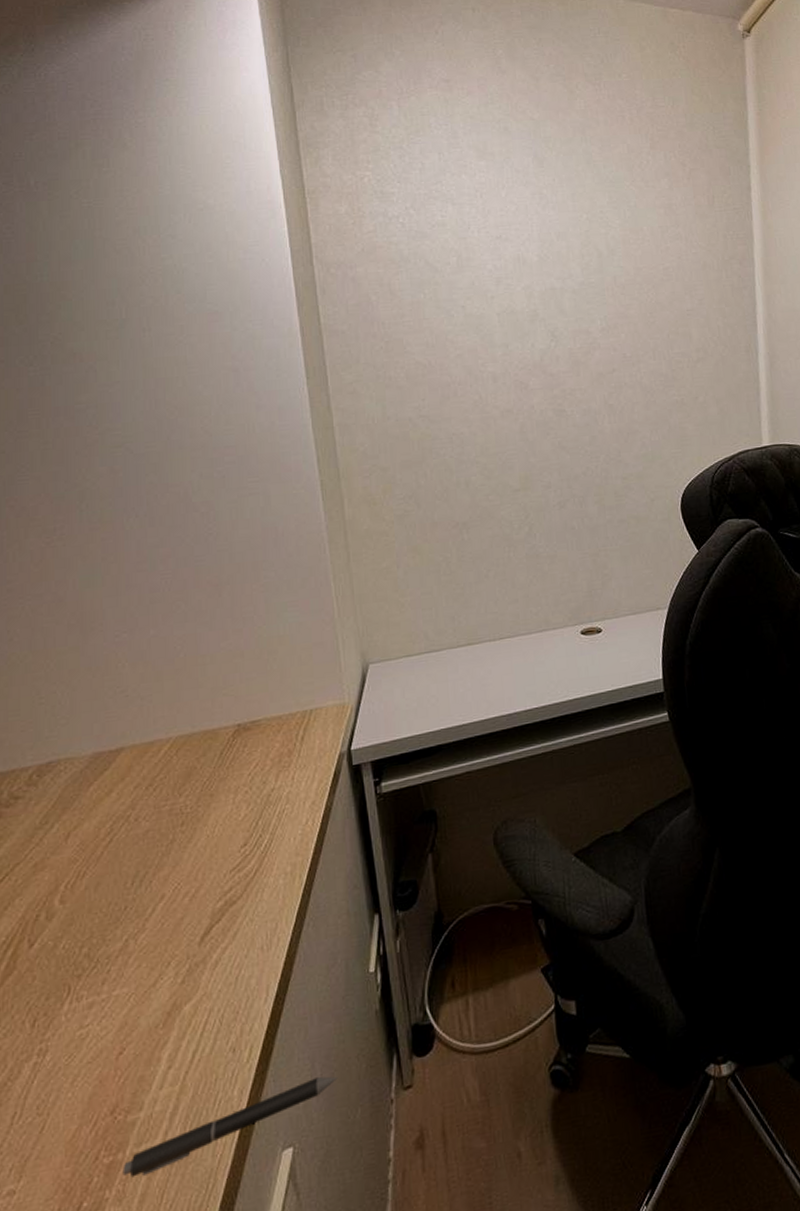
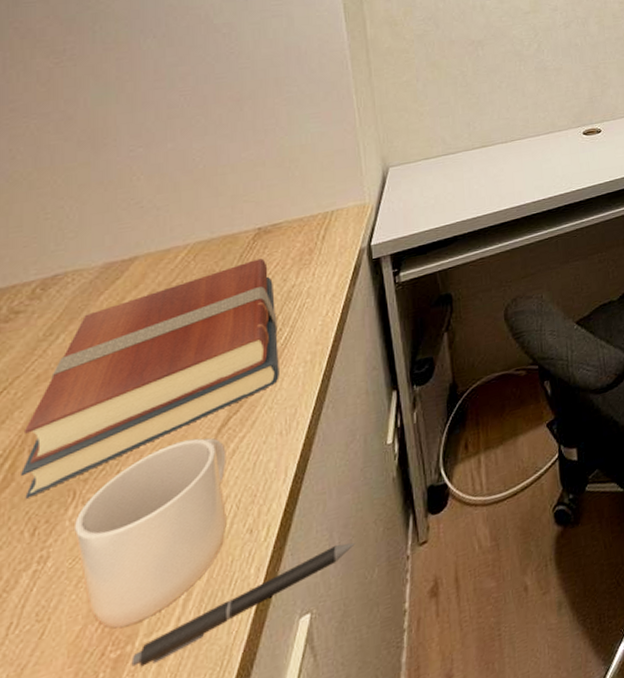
books: none [22,758,260,989] -> present [21,258,279,499]
mug: none [69,944,211,1133] -> present [73,437,227,629]

